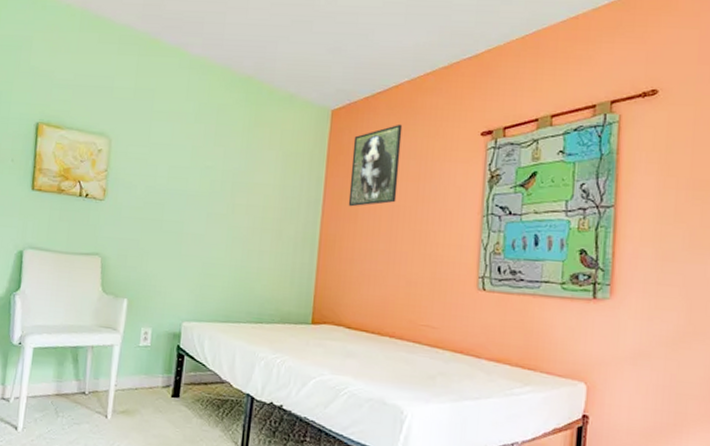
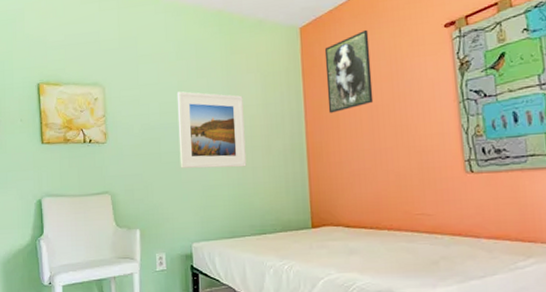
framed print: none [181,157,260,249] -> present [177,91,247,169]

